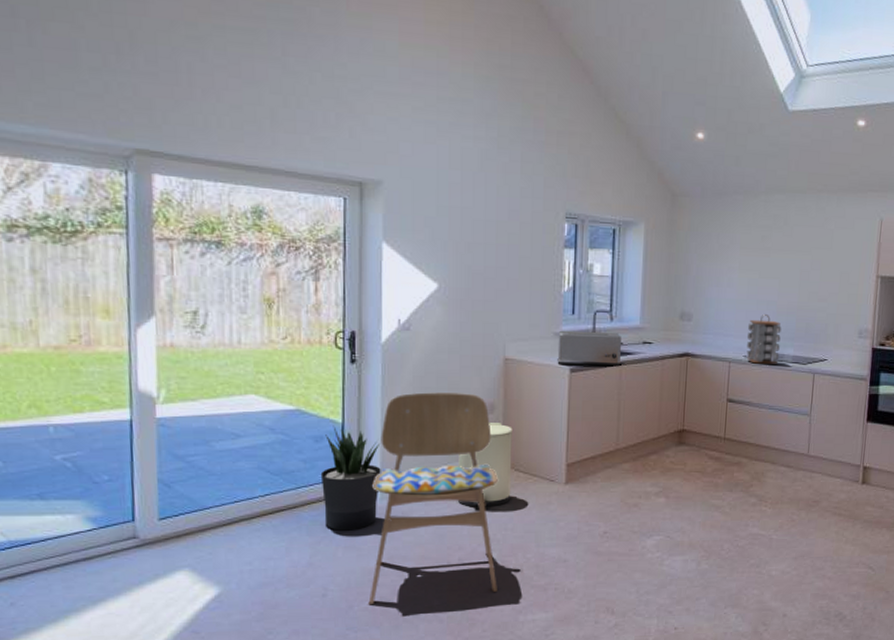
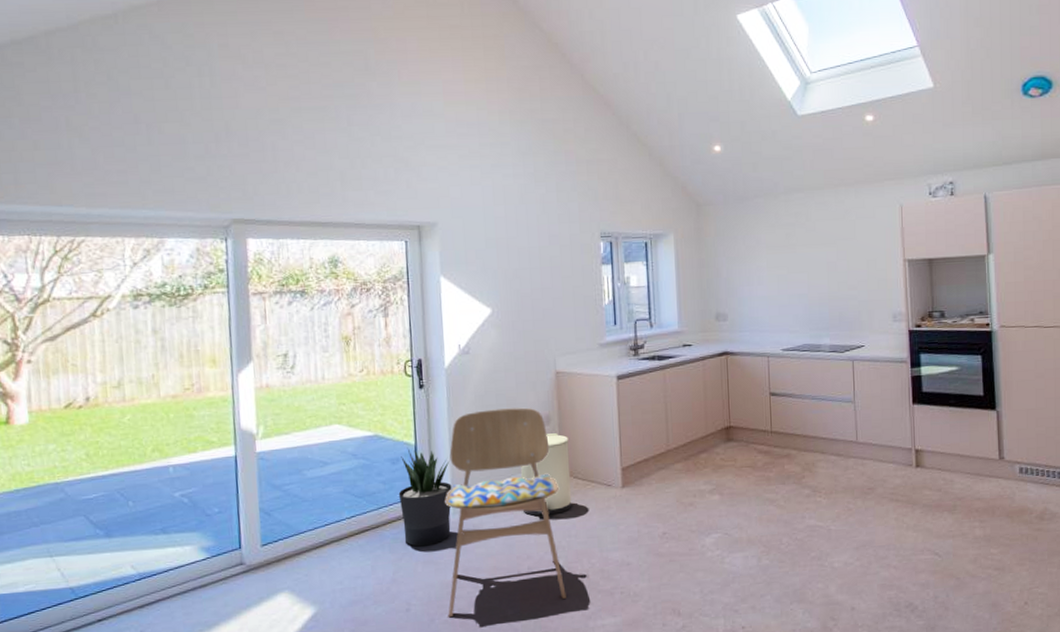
toaster: present [557,330,624,367] -> none [603,338,665,374]
spice rack: present [746,313,781,365] -> none [782,306,816,357]

